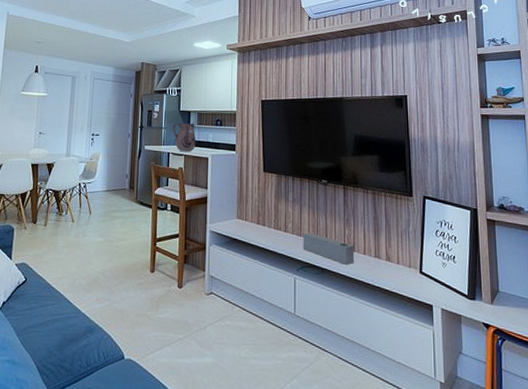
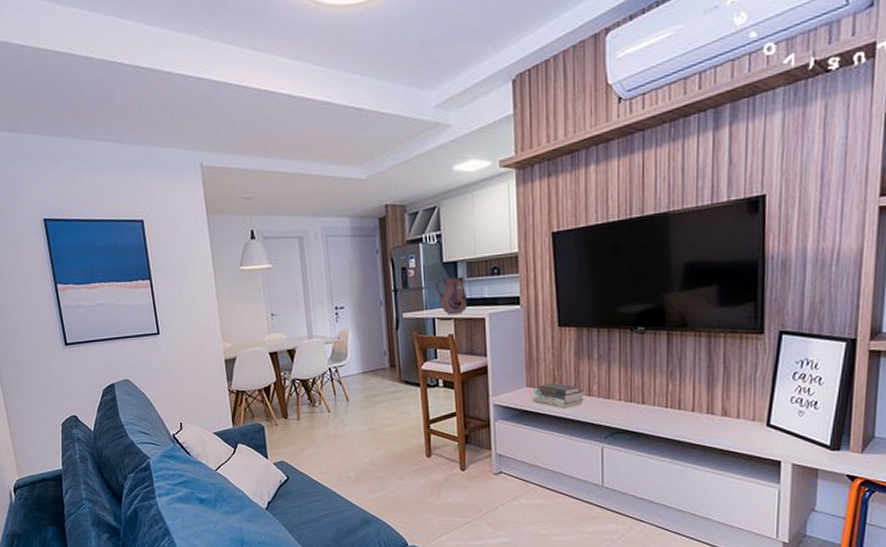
books: none [240,217,283,242] -> present [531,382,586,410]
speaker: present [302,233,354,265] -> none [612,393,679,426]

